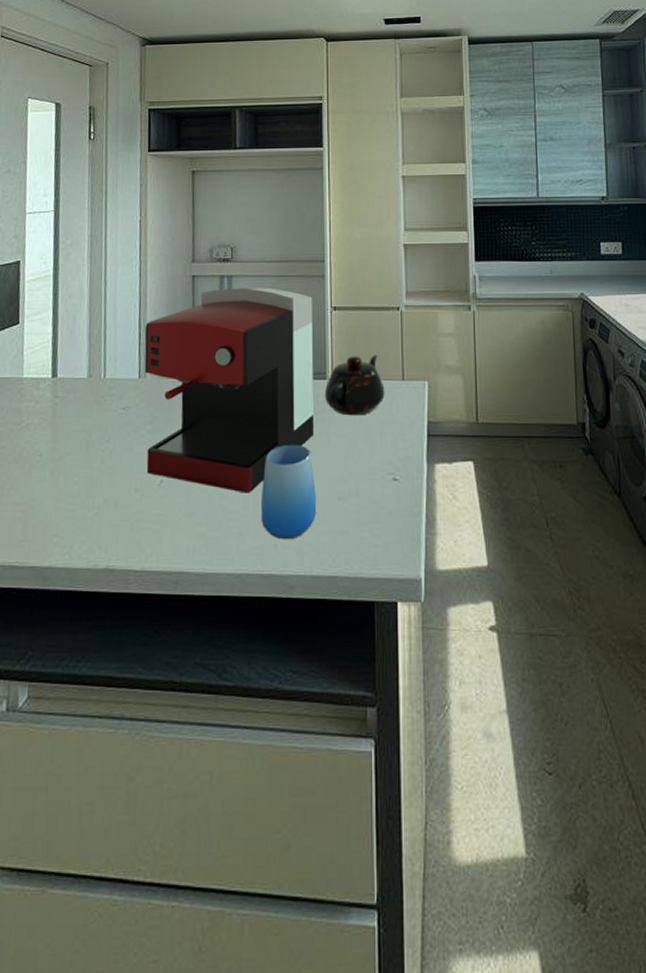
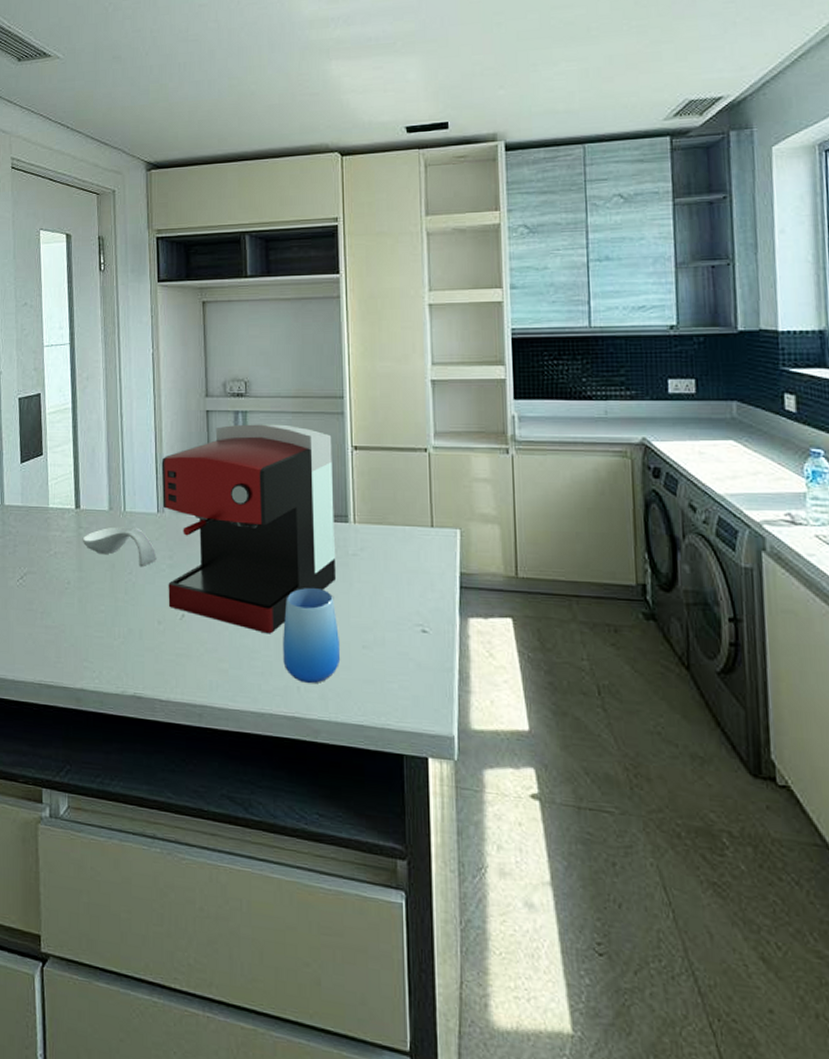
spoon rest: none [57,394,137,433] -> present [82,526,157,566]
teapot: present [324,354,385,416] -> none [346,498,412,562]

